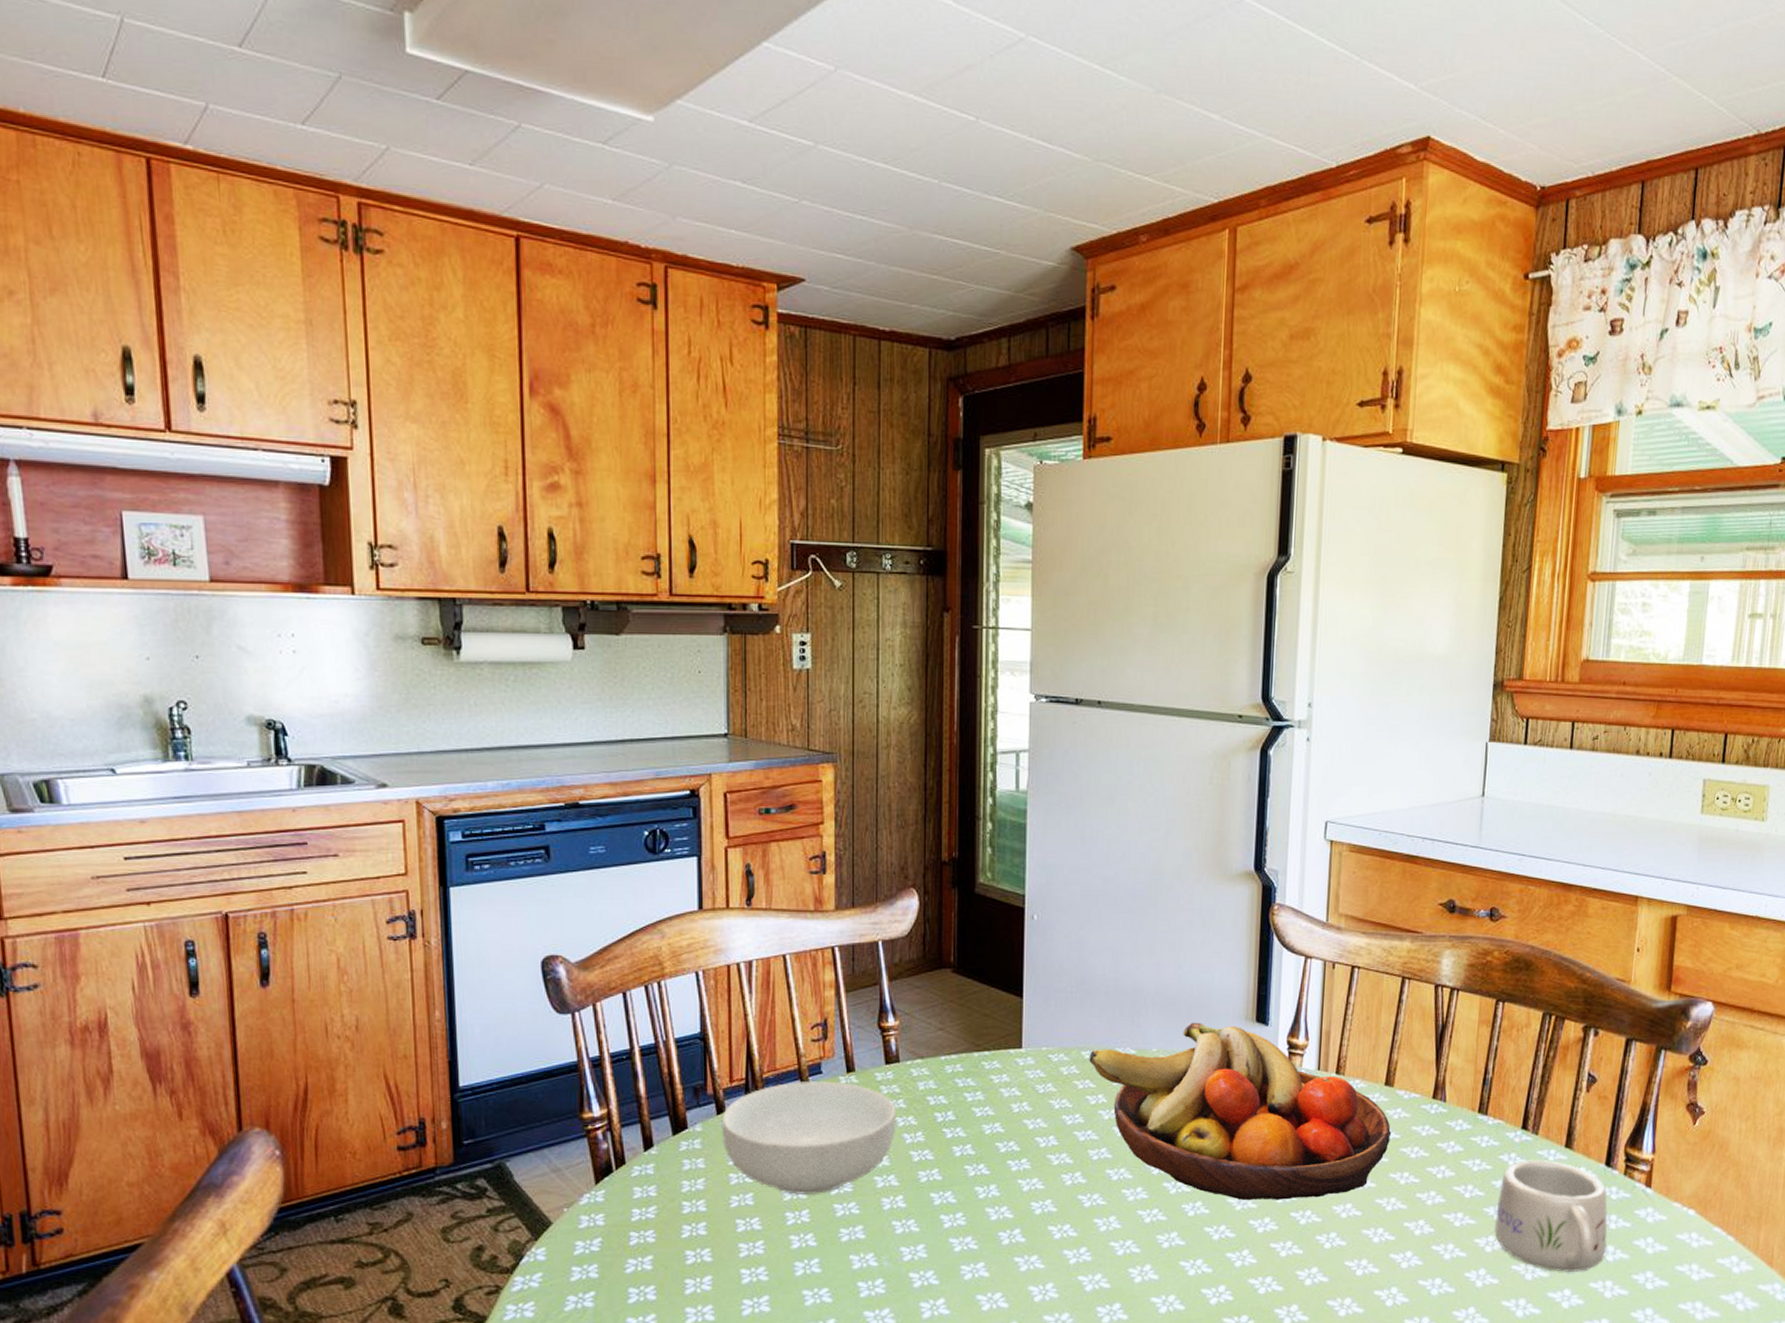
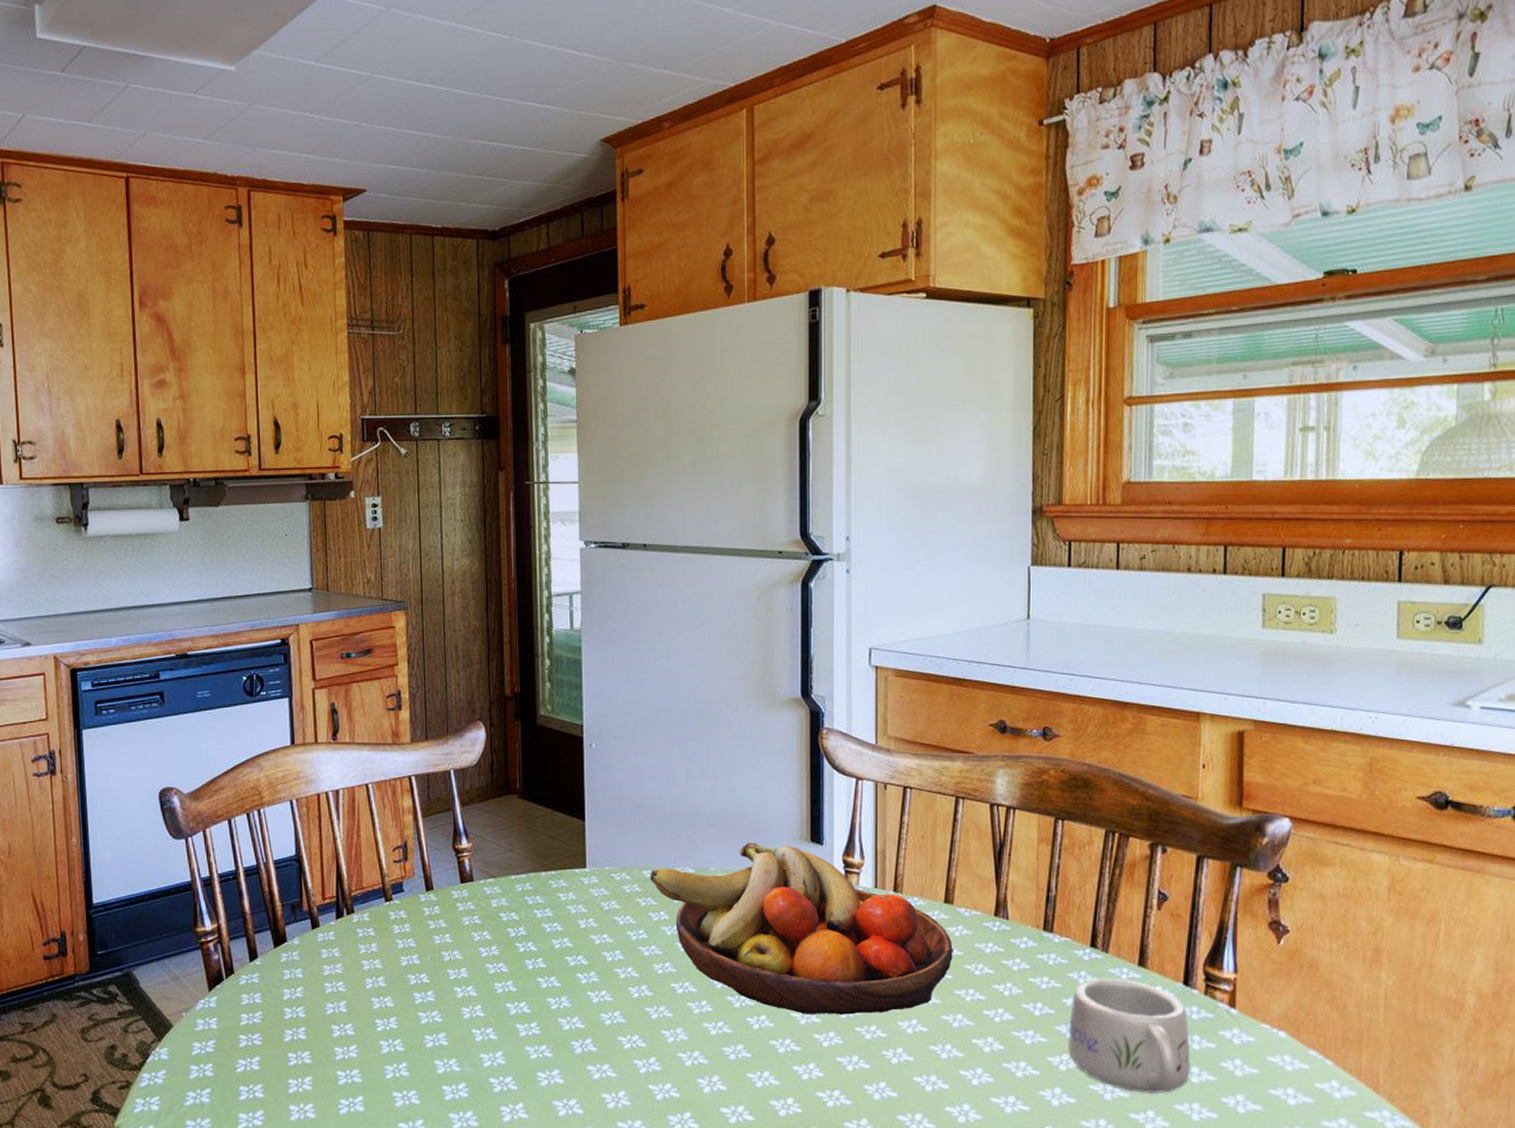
cereal bowl: present [721,1081,896,1195] -> none [316,899,473,1003]

